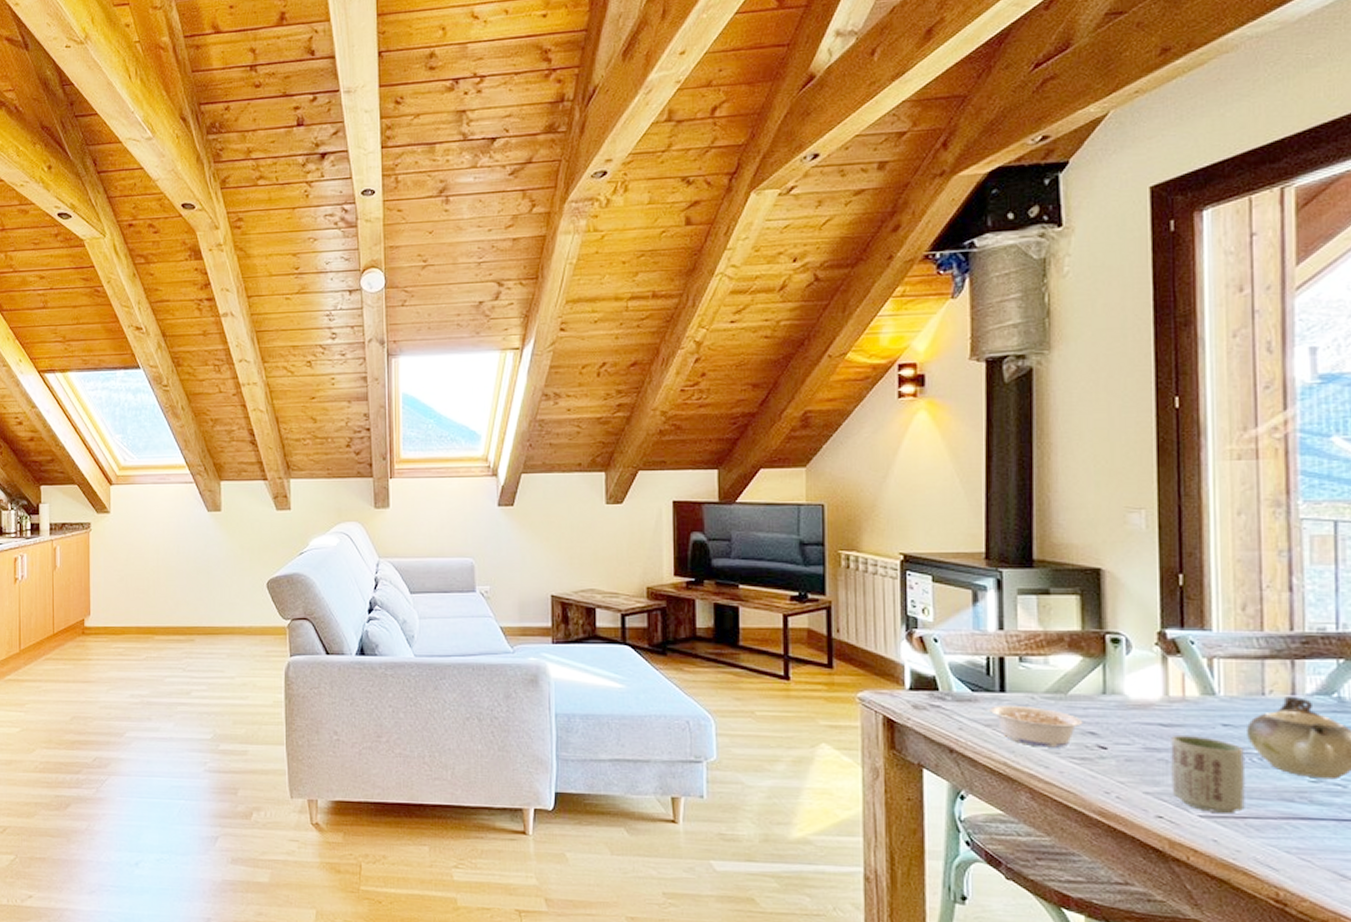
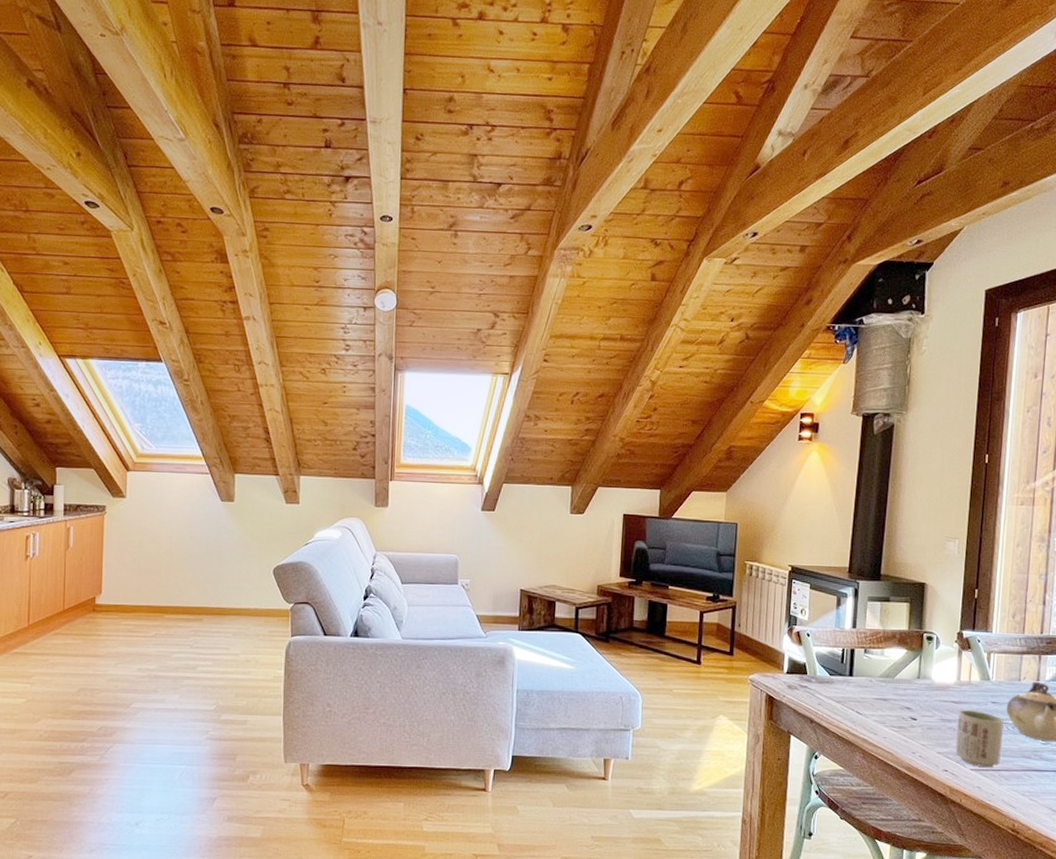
legume: present [982,704,1083,748] -> none [836,686,903,719]

